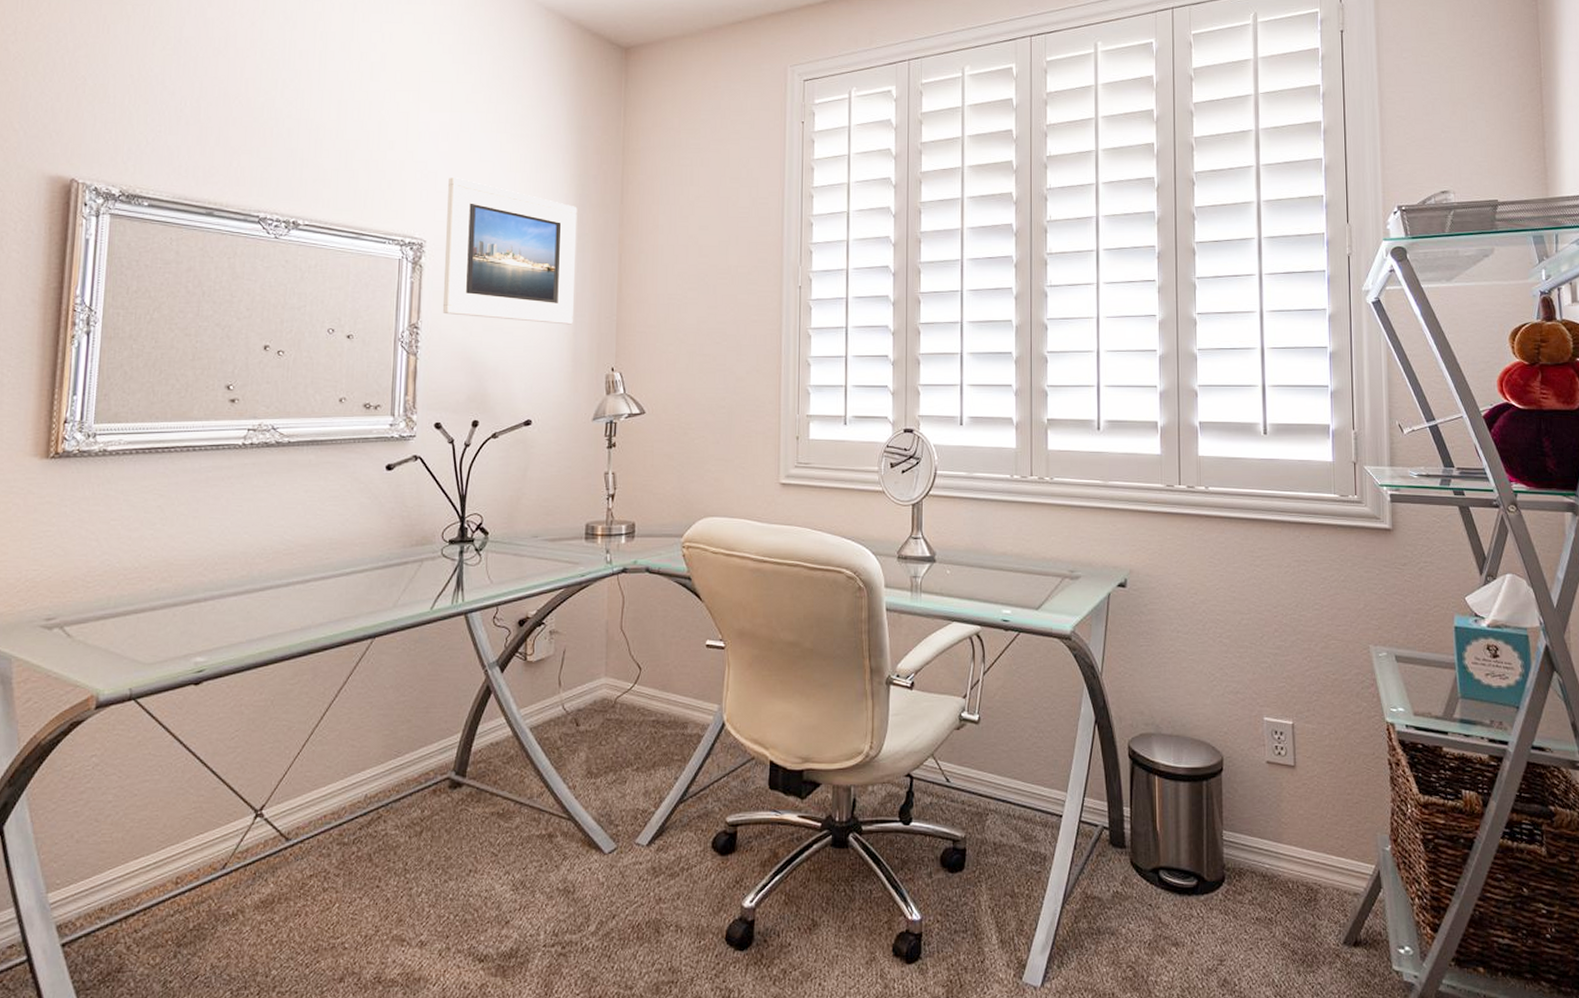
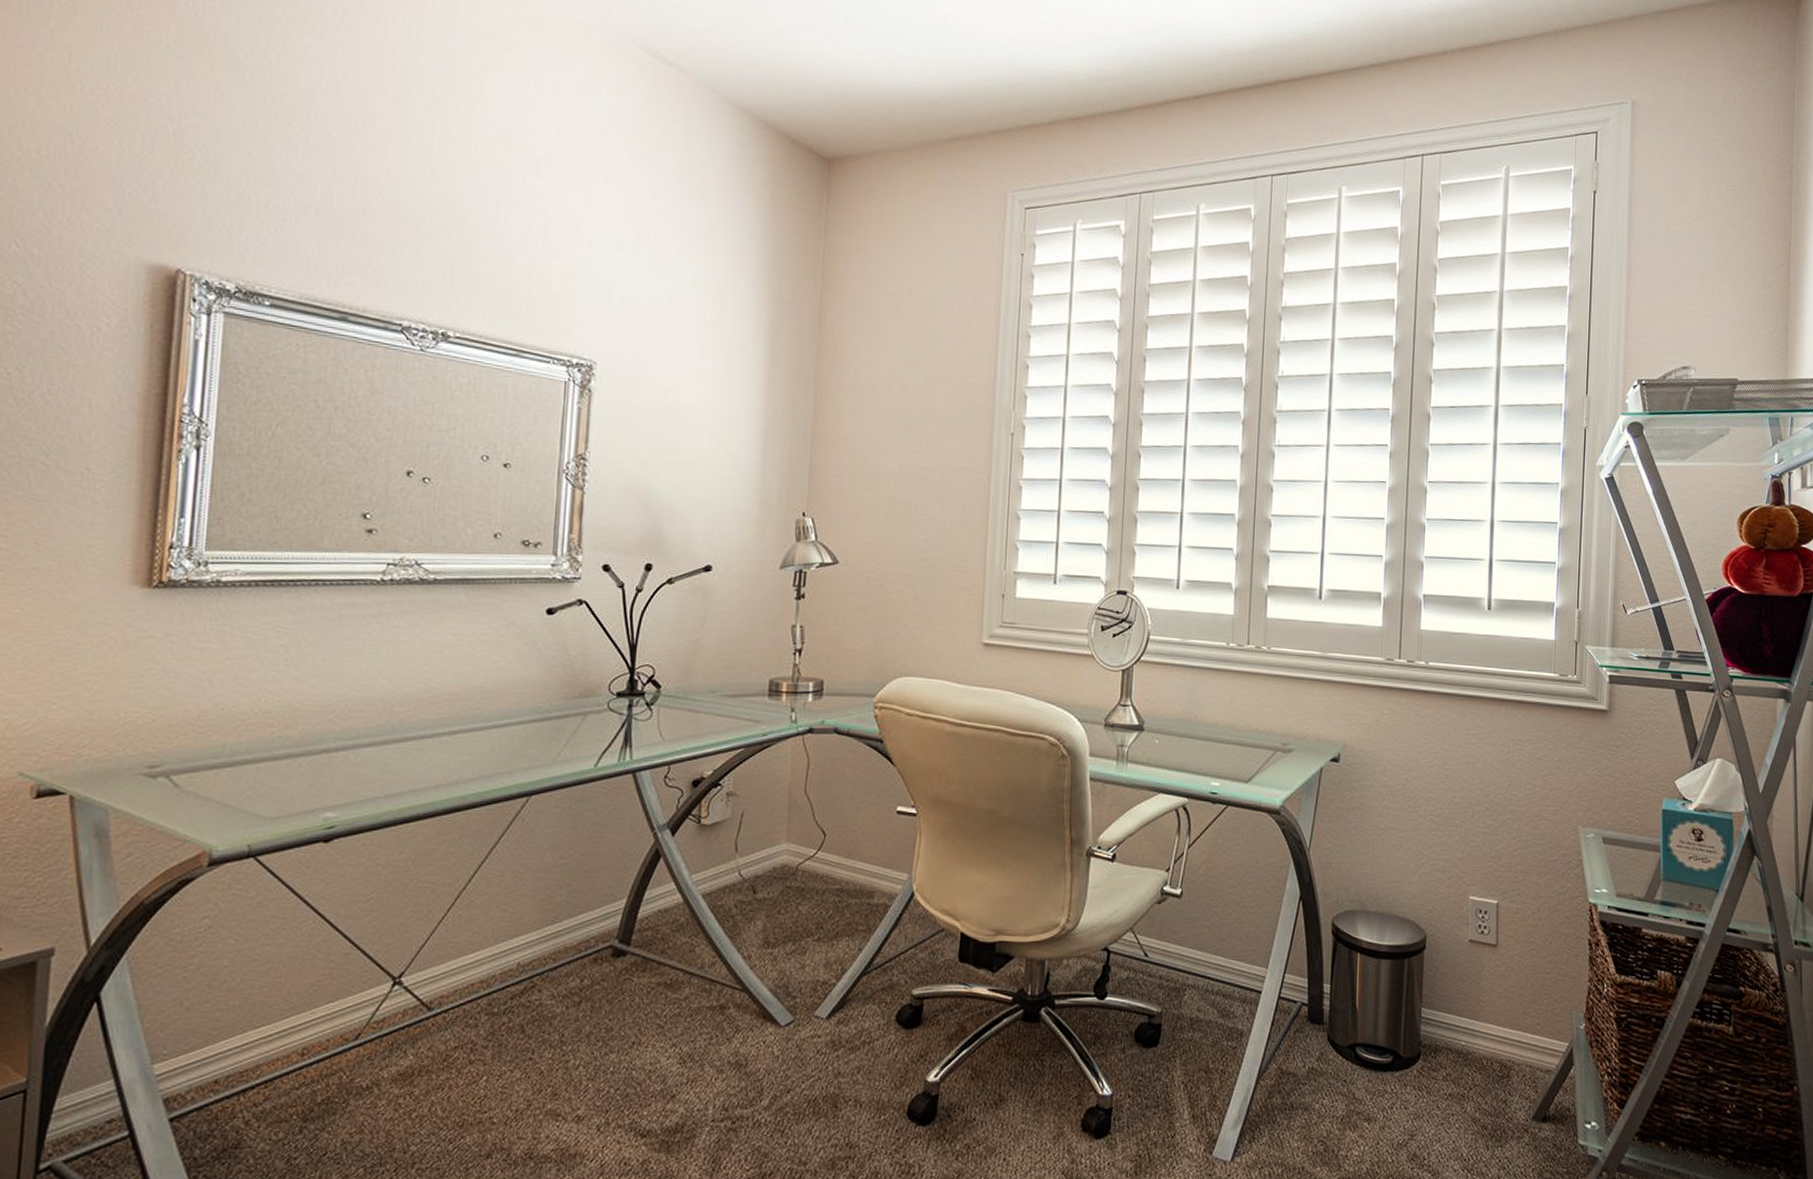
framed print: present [442,177,578,325] -> none [613,293,769,464]

